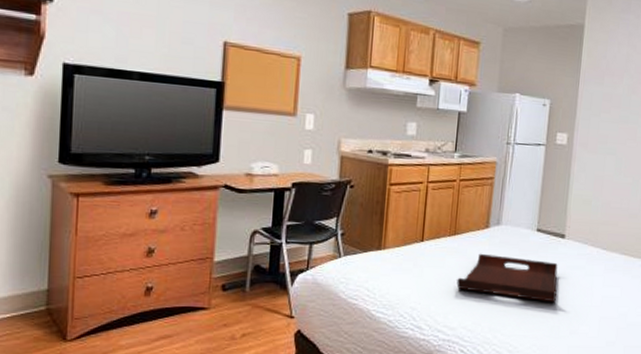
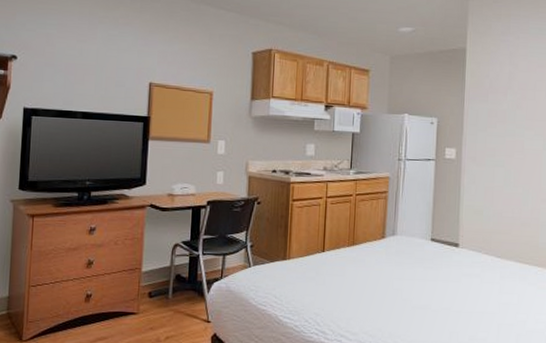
serving tray: present [456,253,558,303] -> none [357,262,453,309]

